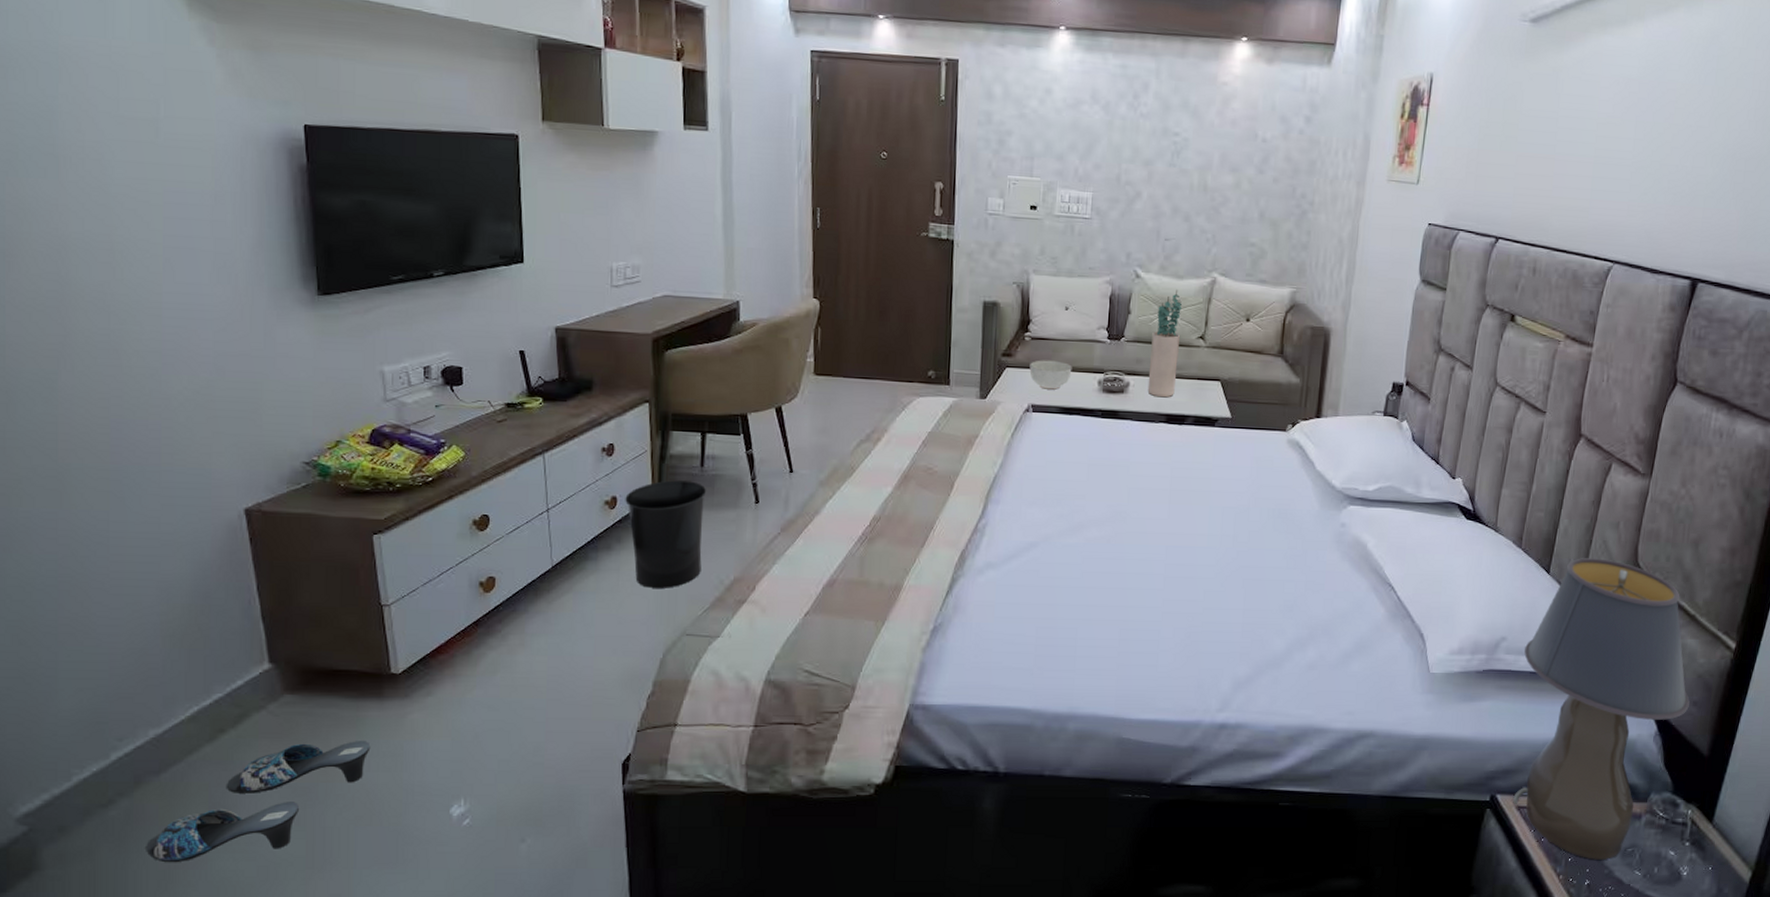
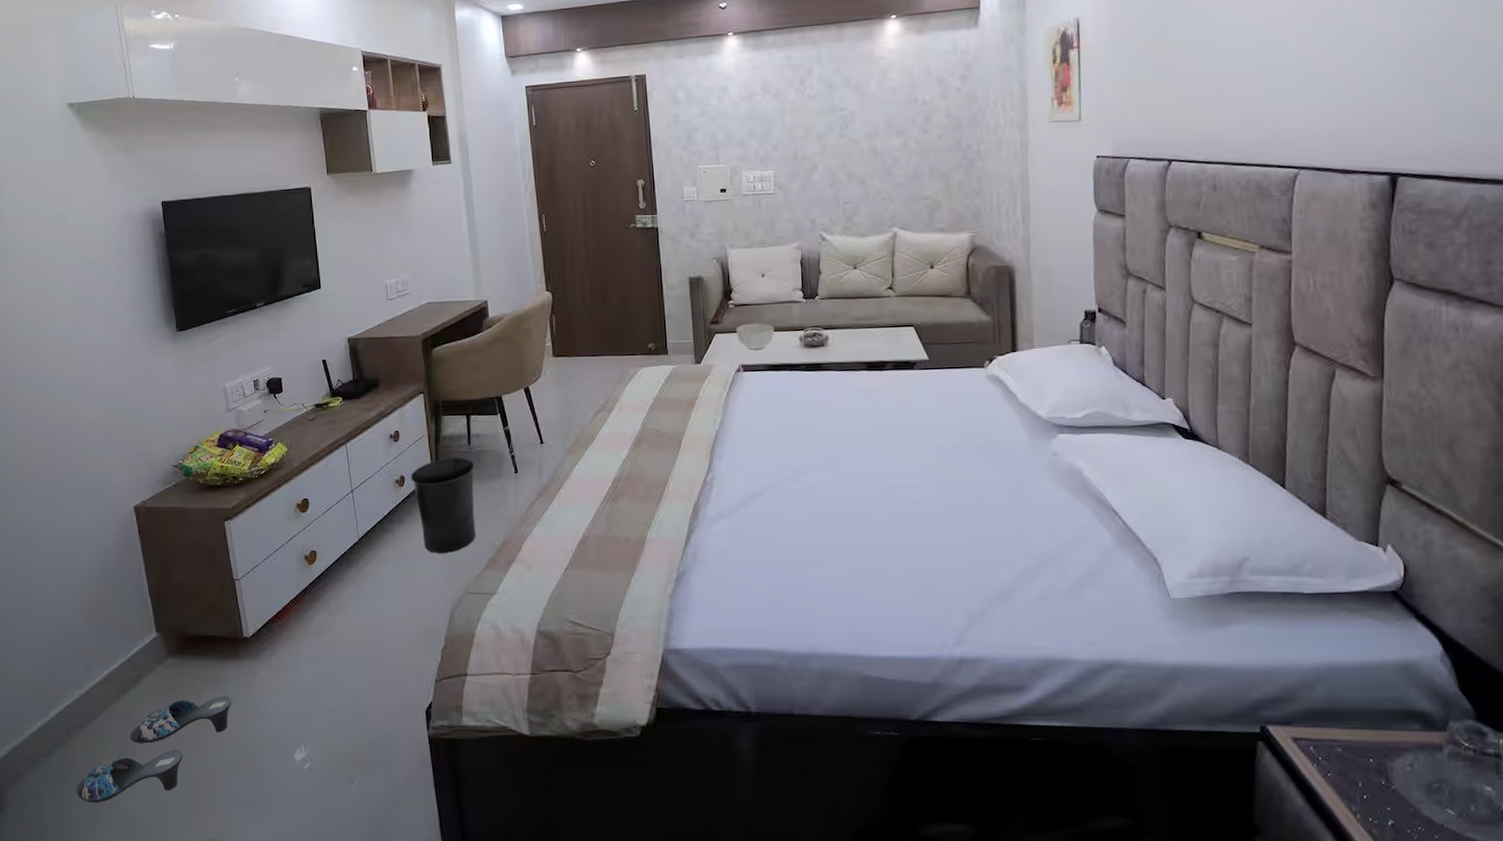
vase: present [1147,289,1182,398] -> none [843,247,872,347]
table lamp: present [1513,558,1690,860] -> none [1271,469,1477,797]

